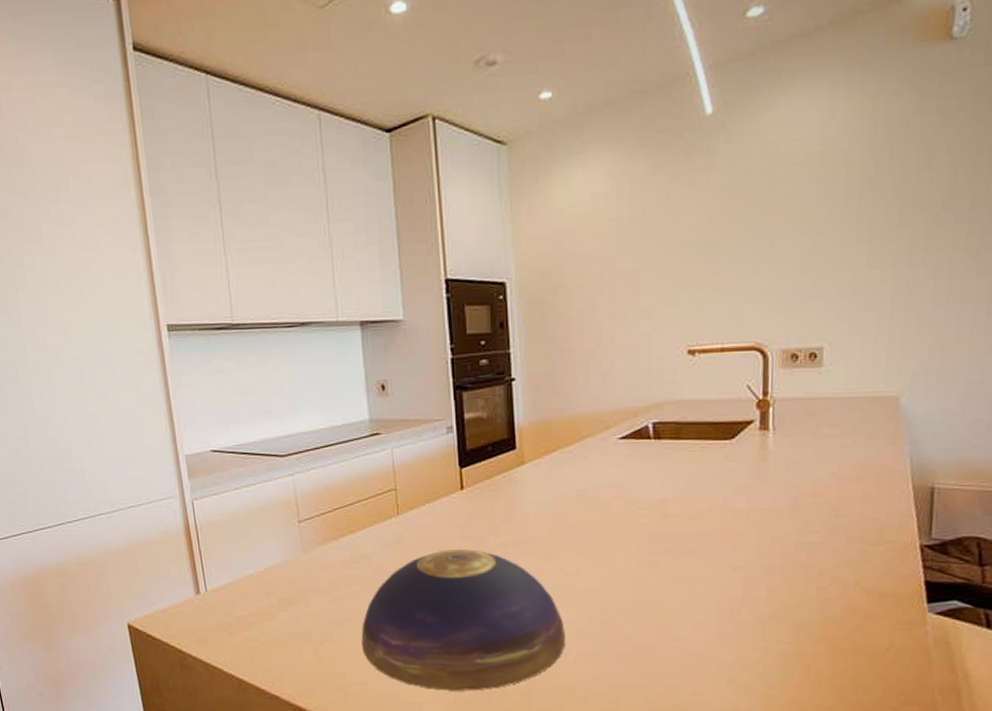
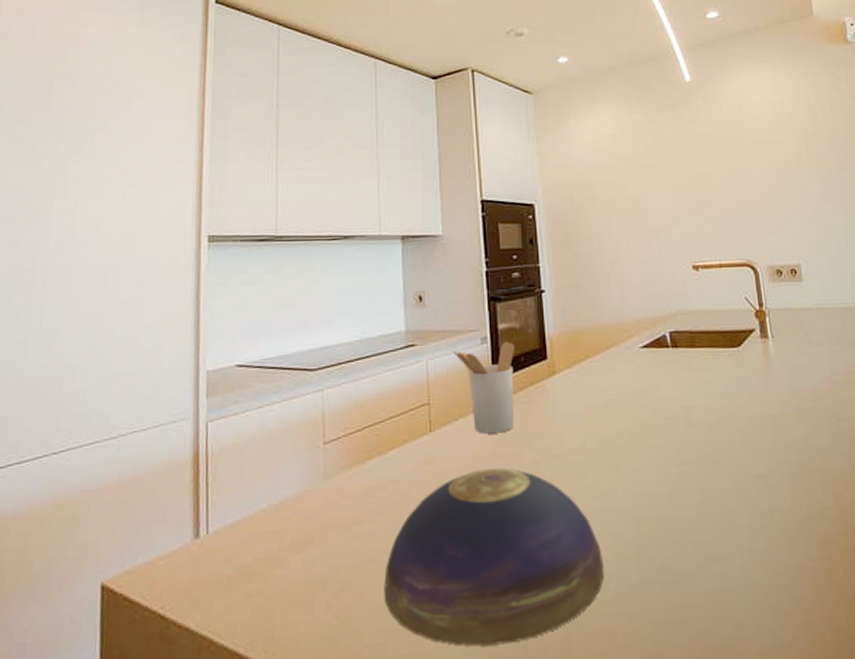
utensil holder: none [418,432,483,518] -> present [453,342,516,434]

